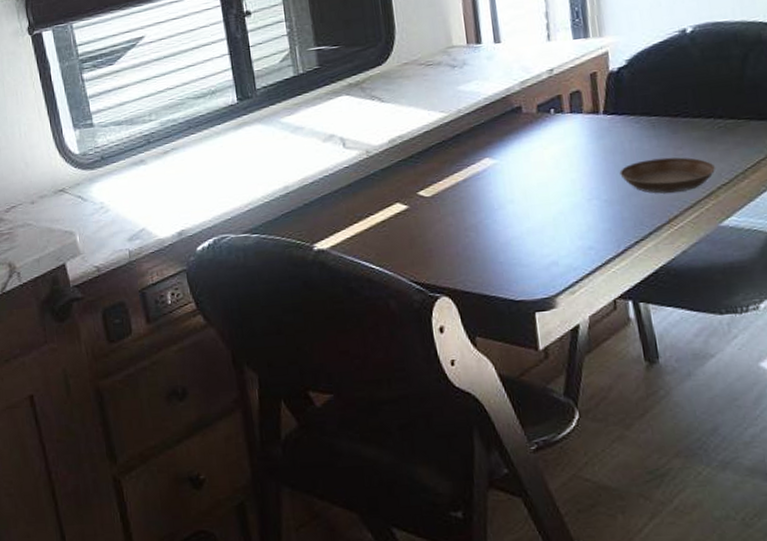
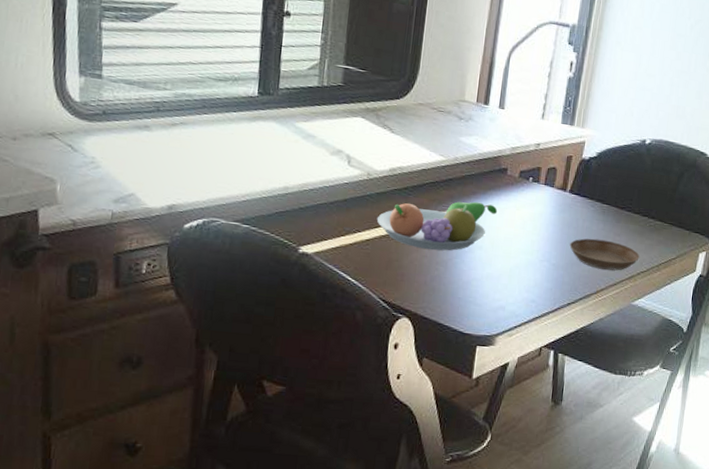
fruit bowl: none [387,151,522,218] -> present [376,201,498,251]

